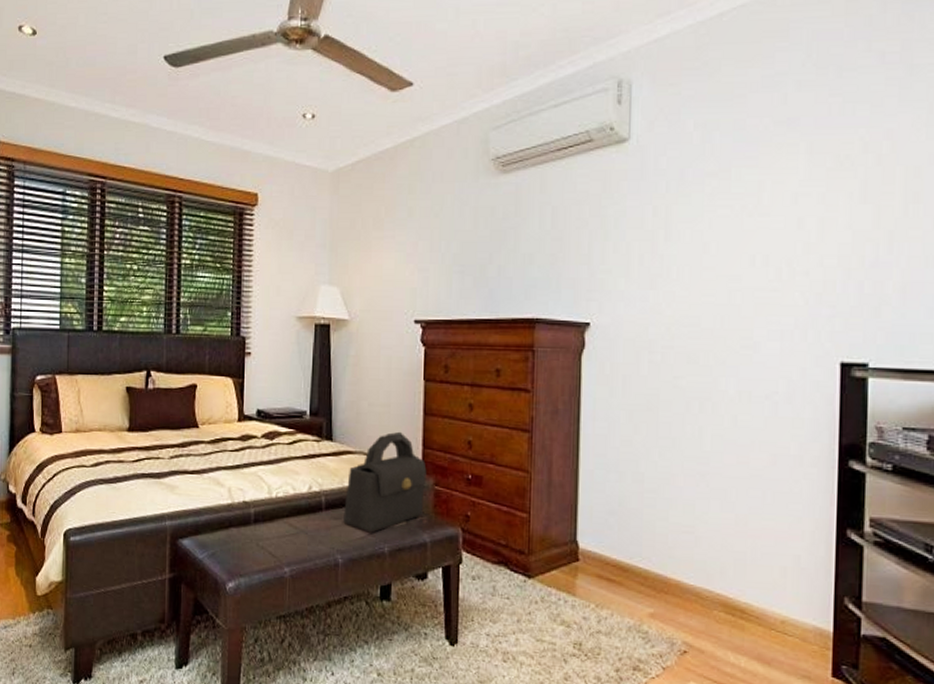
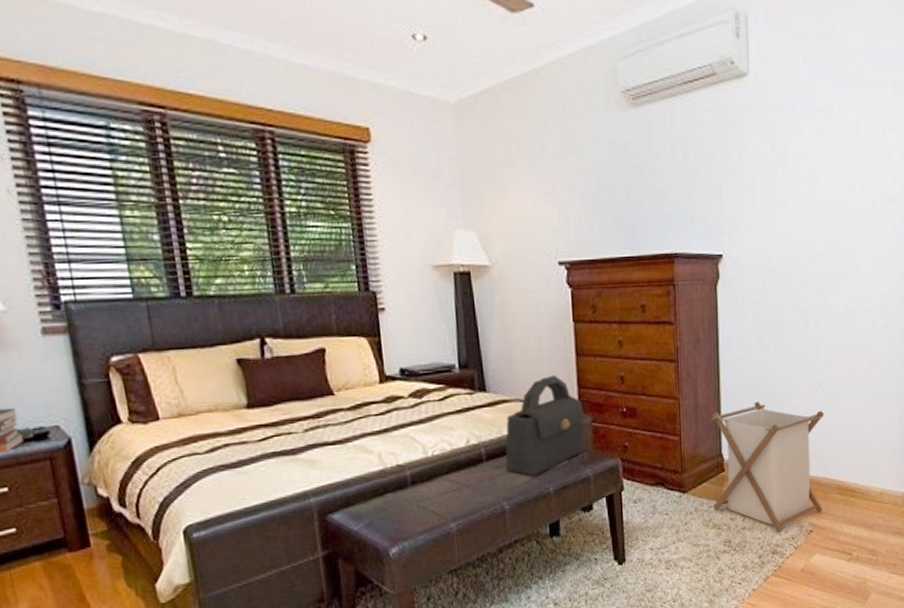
laundry basket: none [564,486,708,646] -> present [710,401,825,533]

